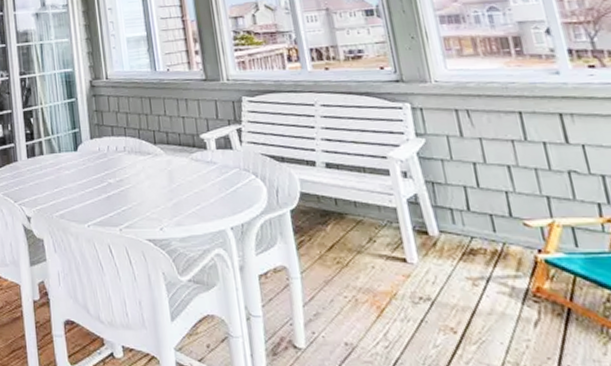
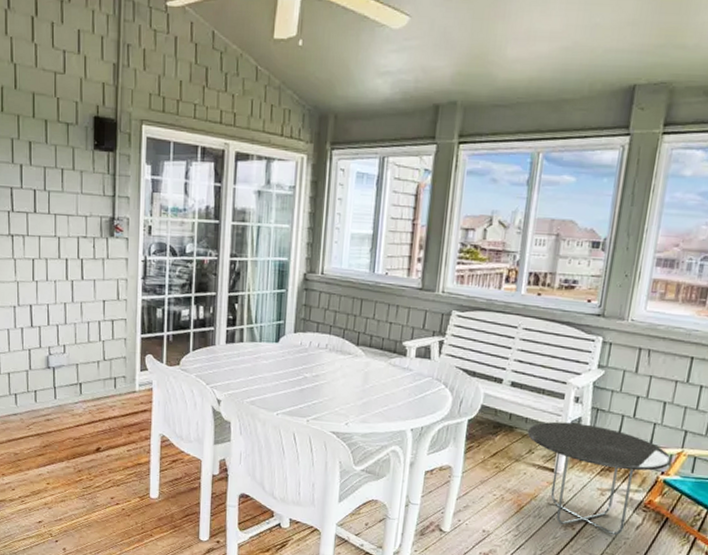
side table: none [359,201,545,338] -> present [527,421,671,536]

